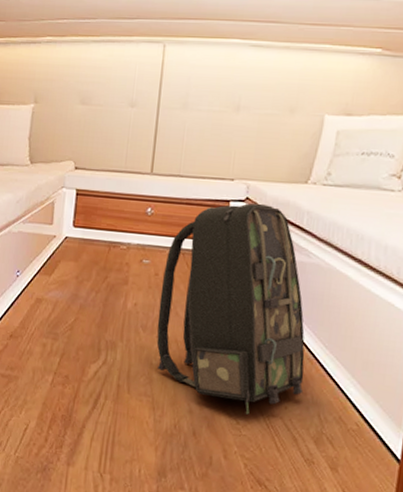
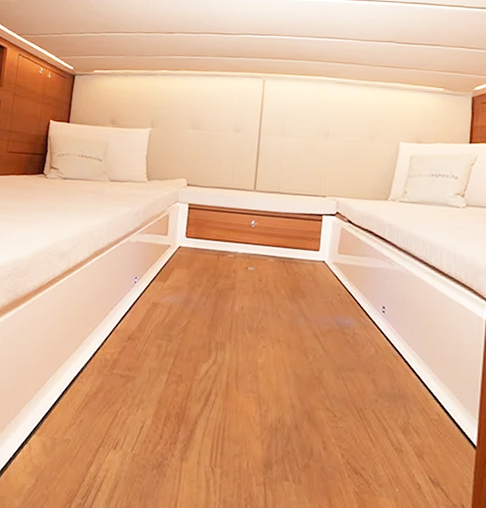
backpack: present [156,203,305,415] -> none [261,217,391,408]

